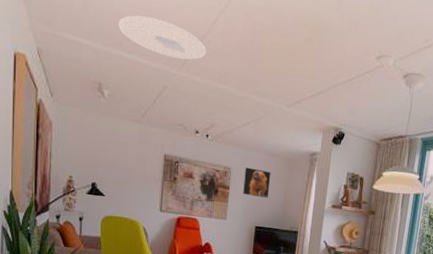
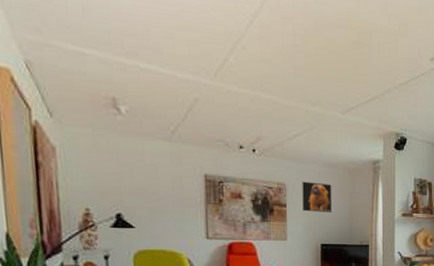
ceiling light: present [118,15,207,60] -> none [130,20,242,69]

